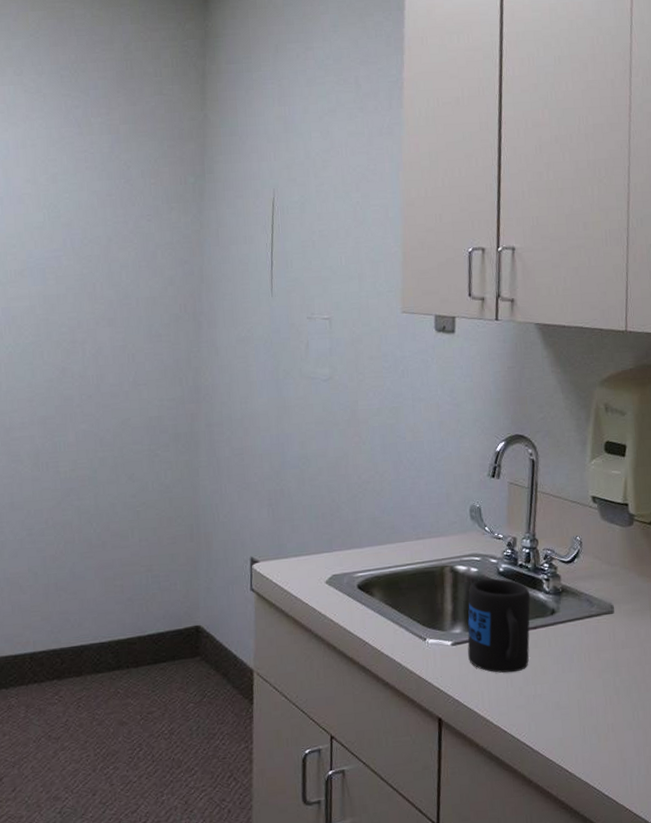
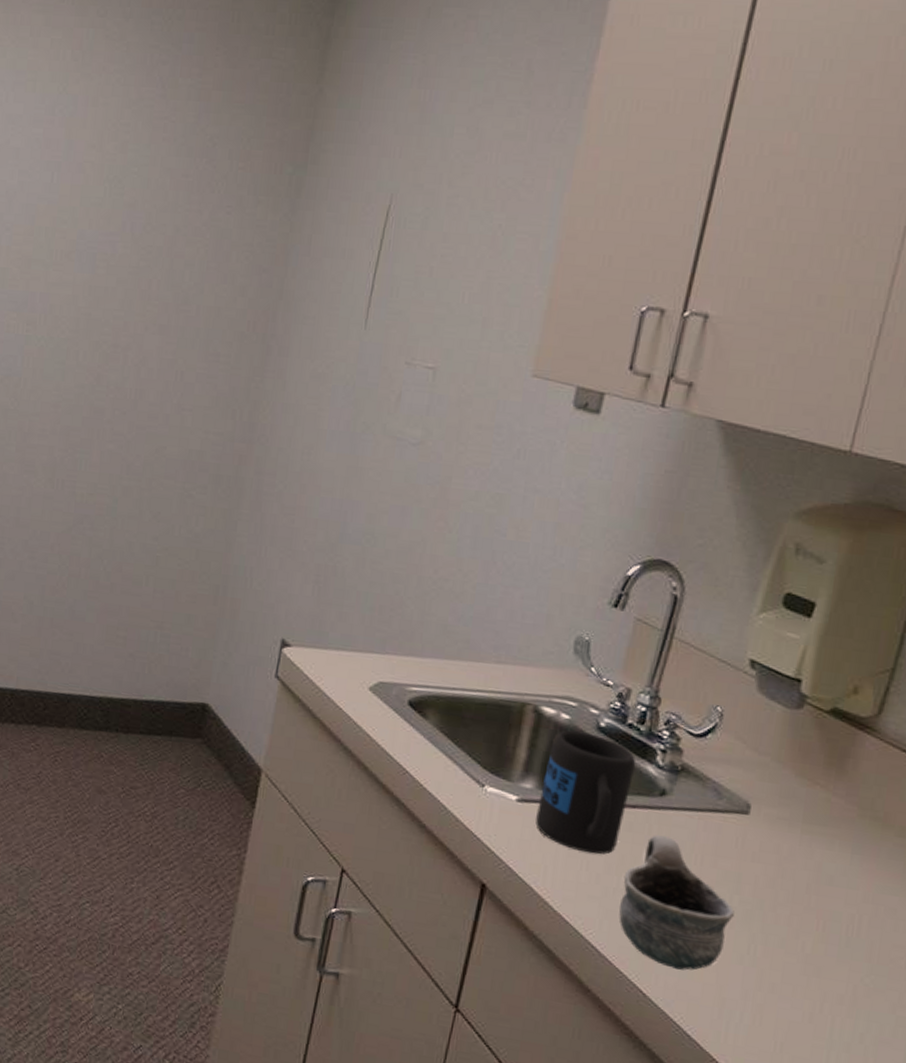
mug: none [538,645,619,747] -> present [619,835,734,971]

